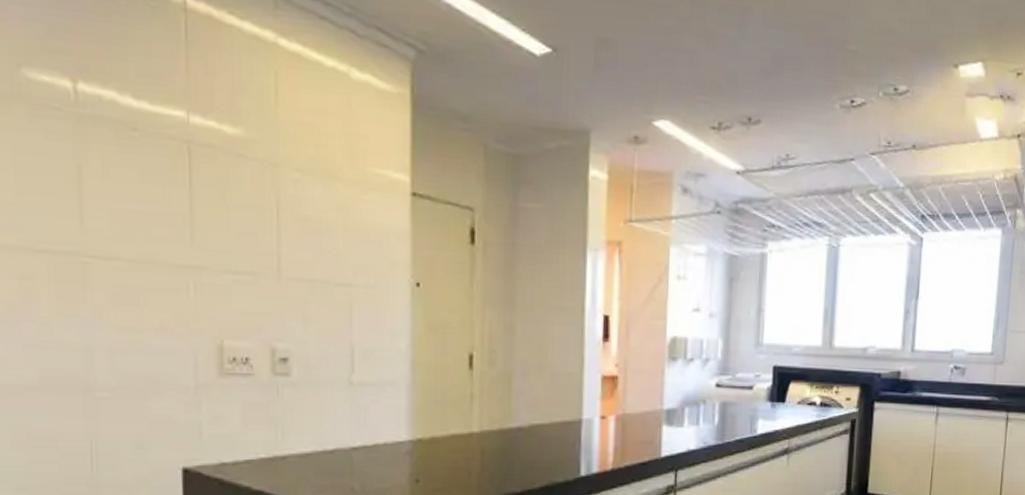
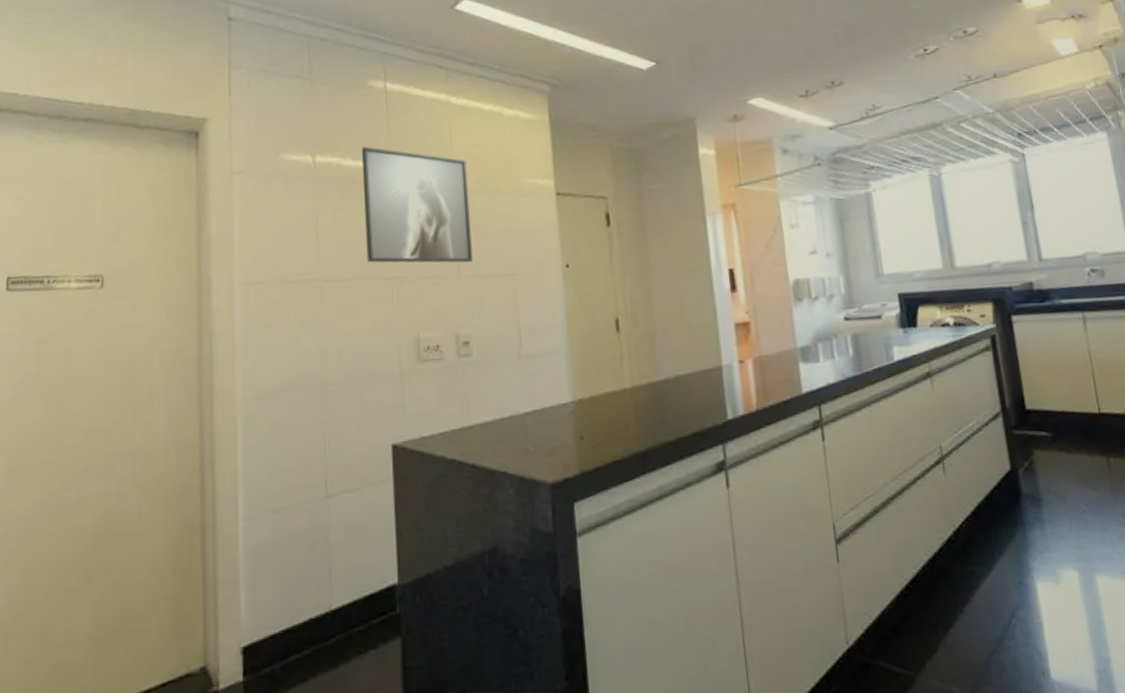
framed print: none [147,82,298,261] -> present [361,146,473,263]

